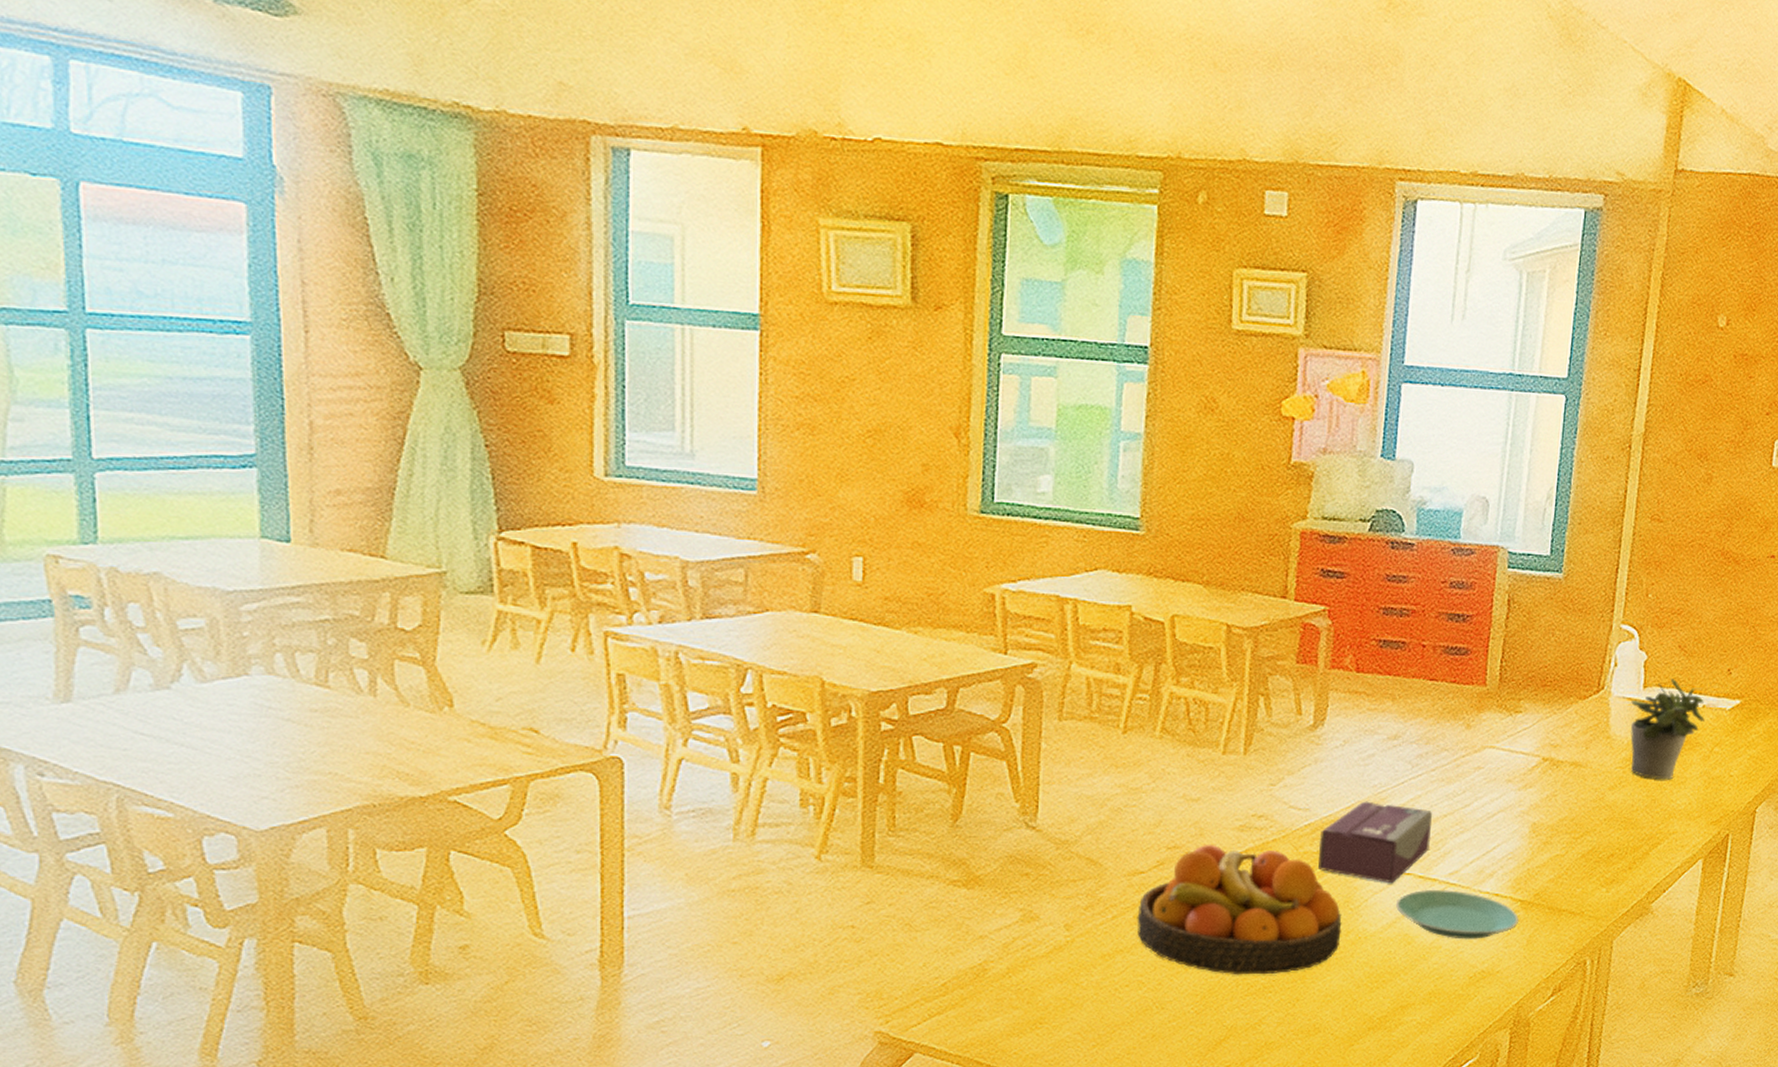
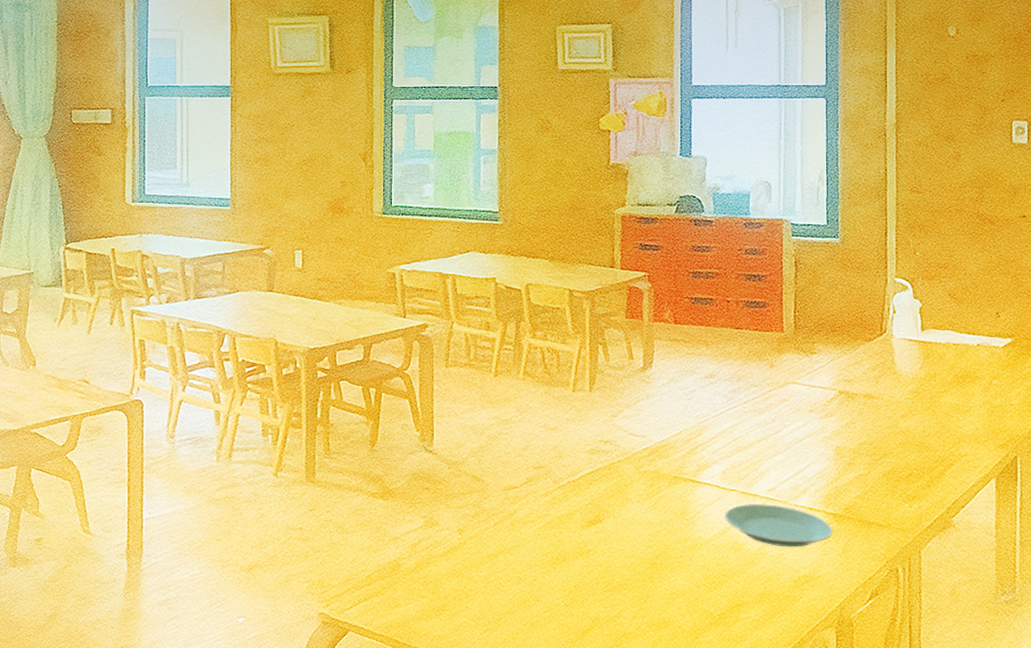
fruit bowl: present [1137,844,1342,975] -> none [513,464,680,574]
tissue box: present [1318,801,1432,884] -> none [656,429,749,498]
potted plant: present [1630,679,1705,780] -> none [912,322,981,409]

